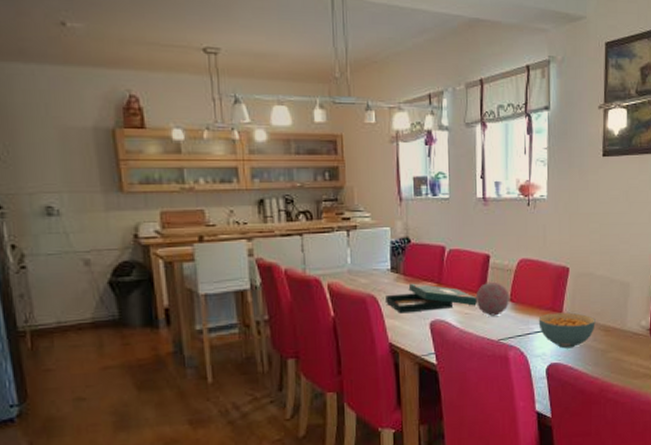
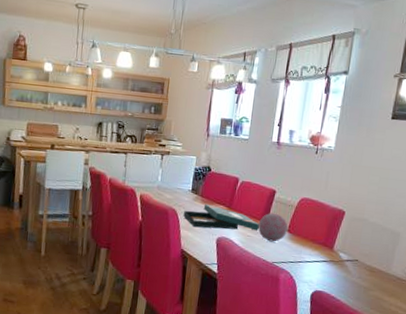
cereal bowl: present [538,312,596,349] -> none [310,247,363,281]

